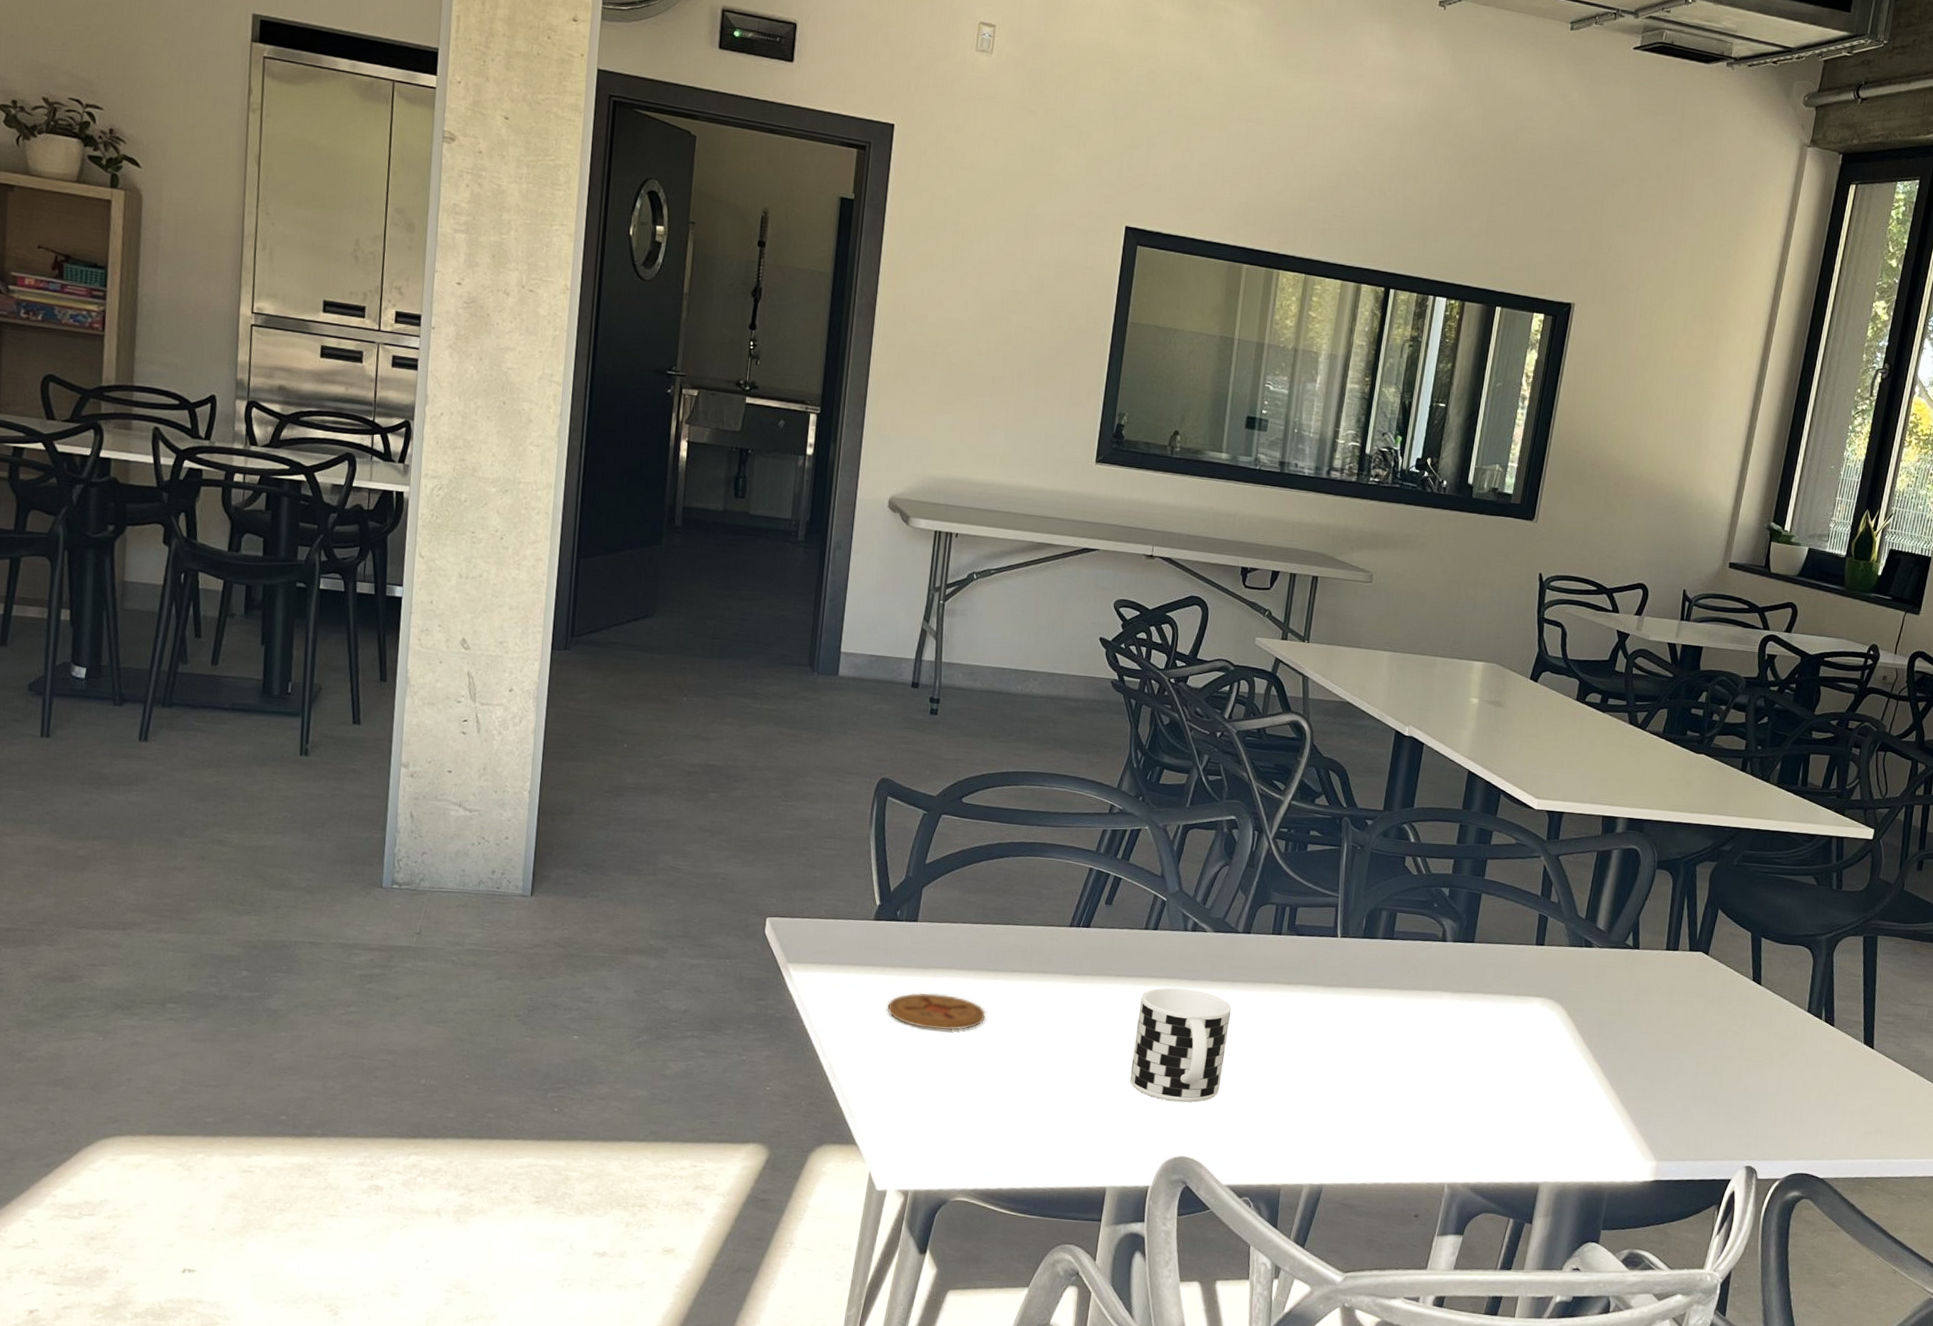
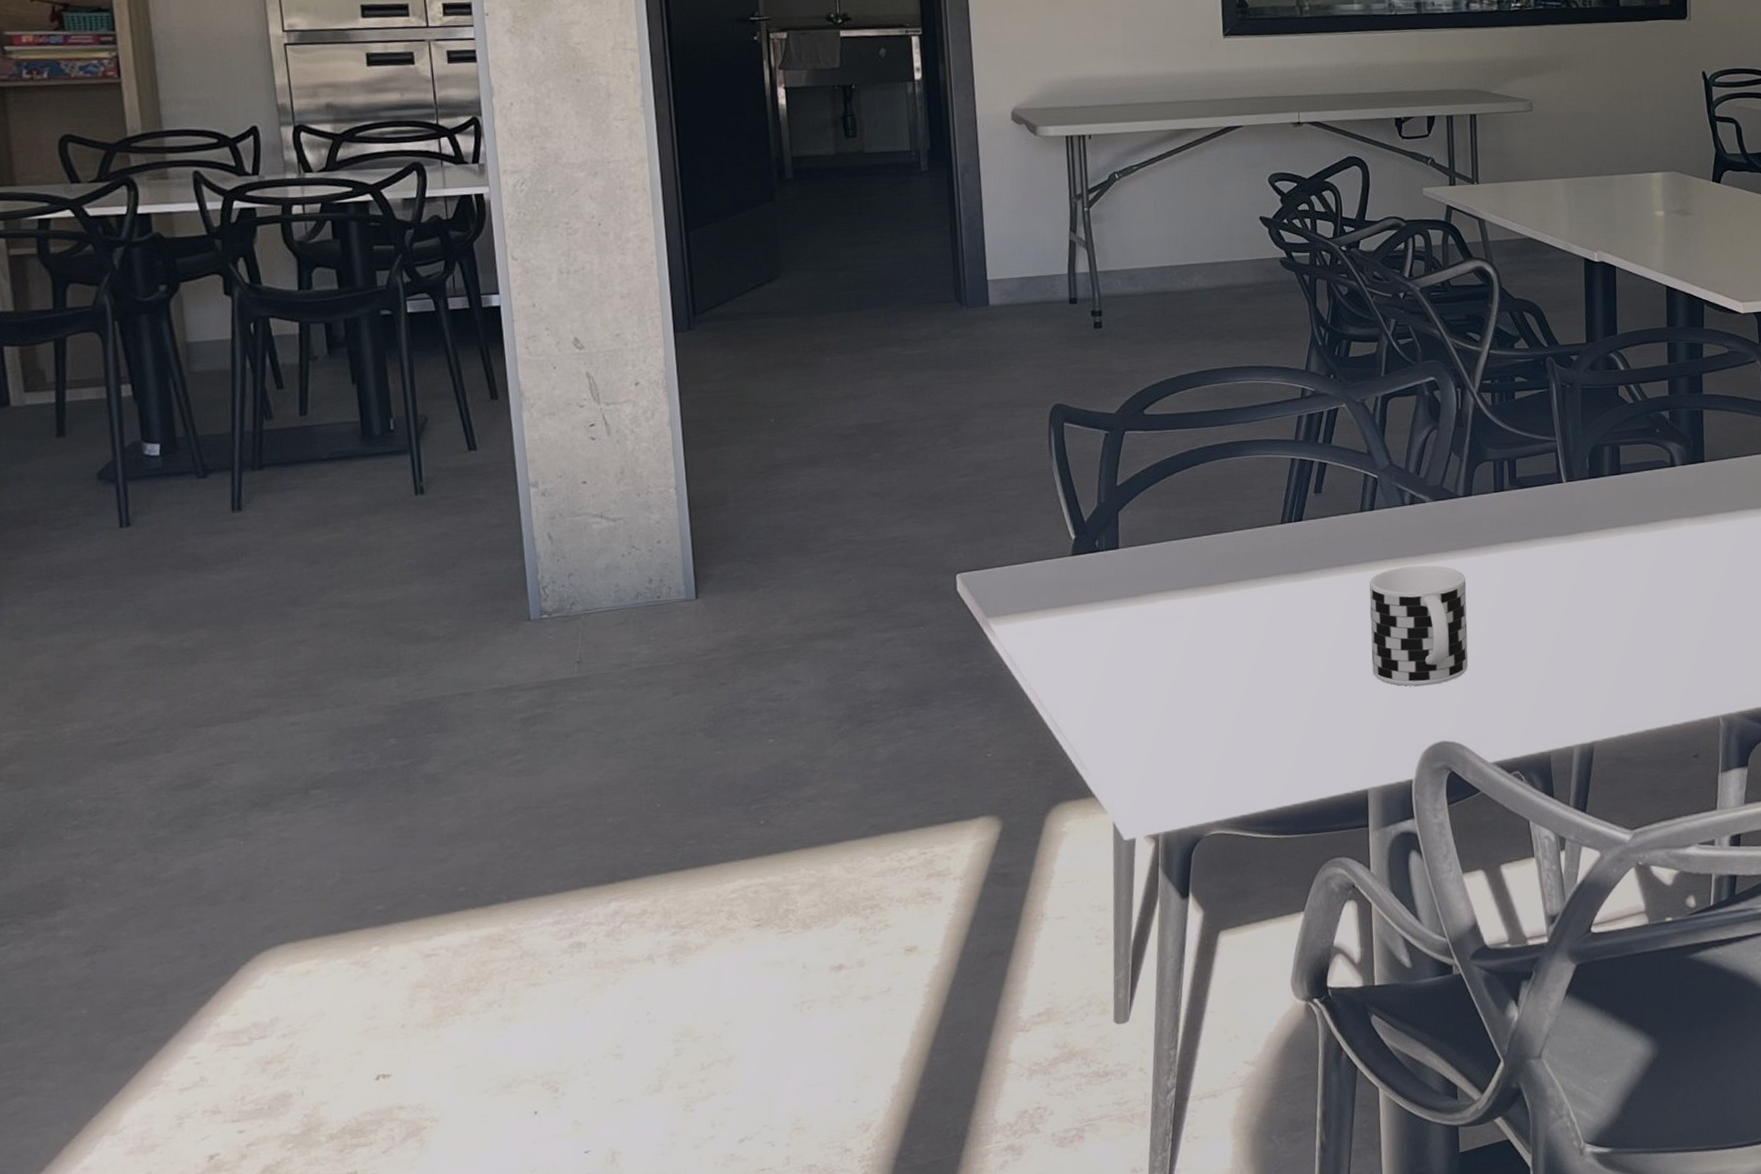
coaster: present [887,992,986,1031] -> none [1102,619,1209,660]

